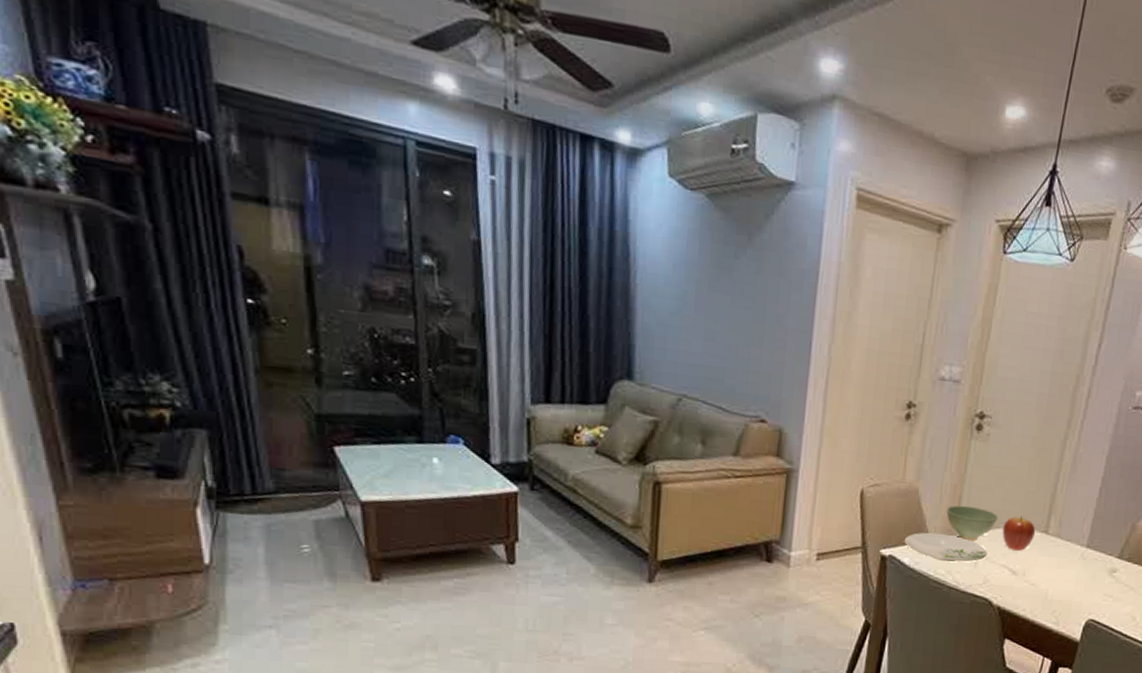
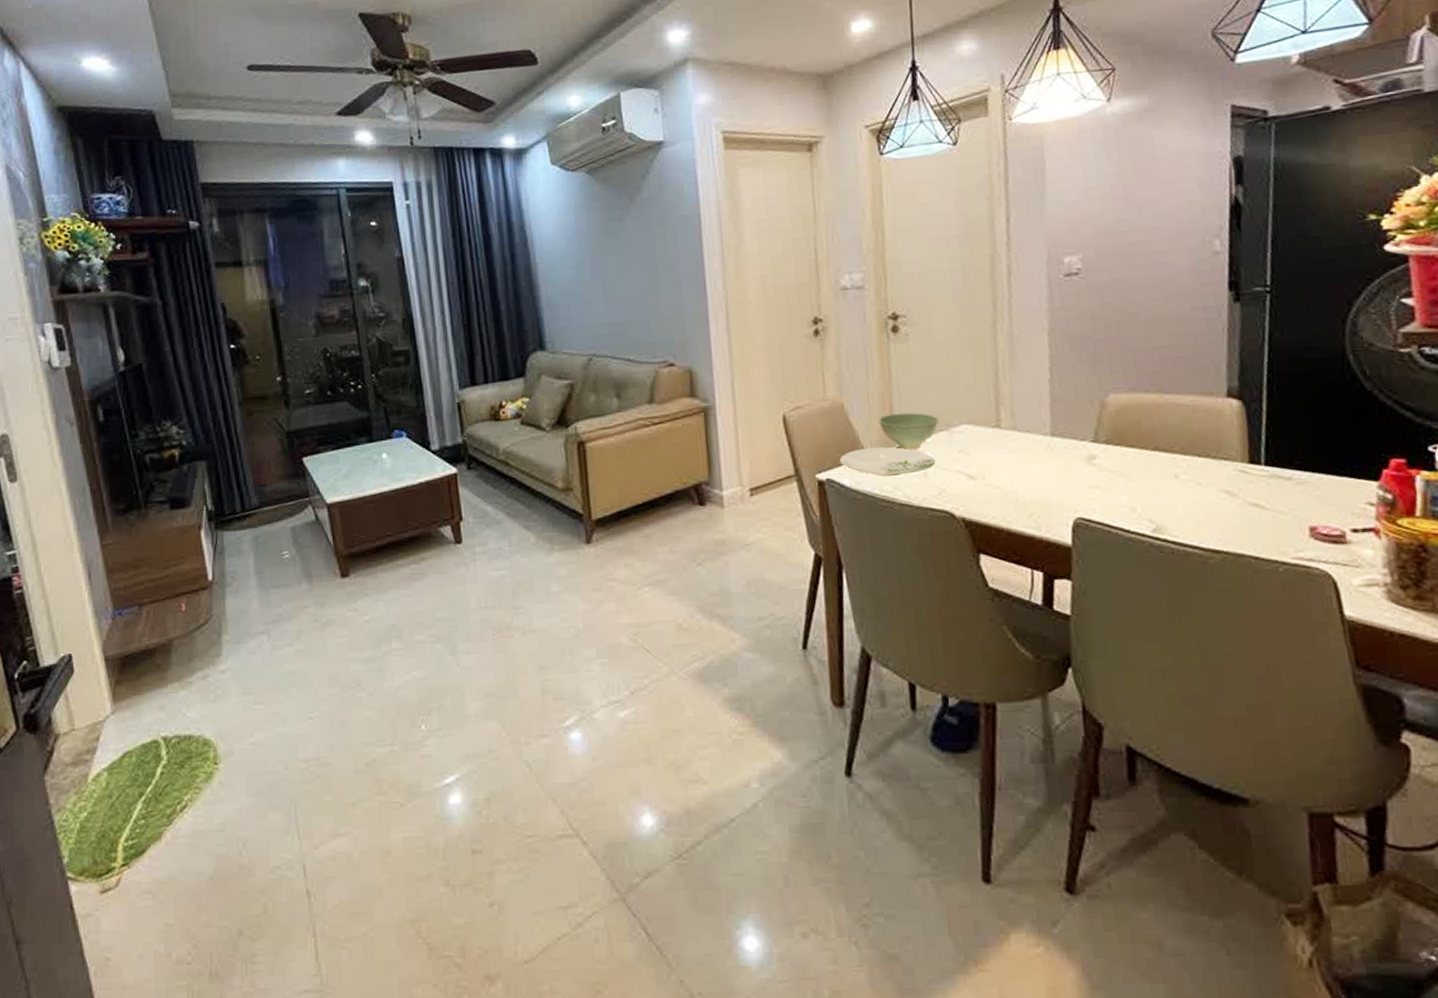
fruit: present [1002,516,1036,551] -> none [946,414,986,453]

